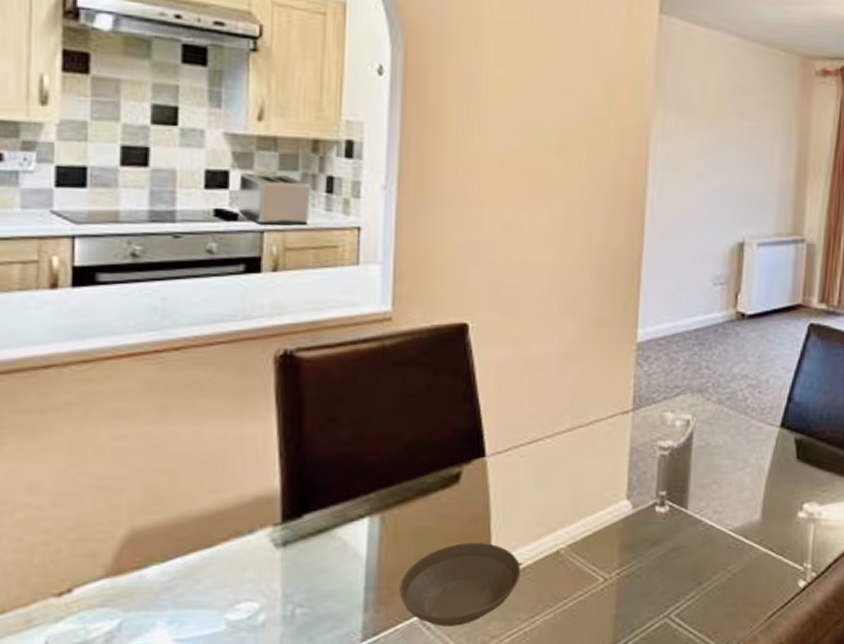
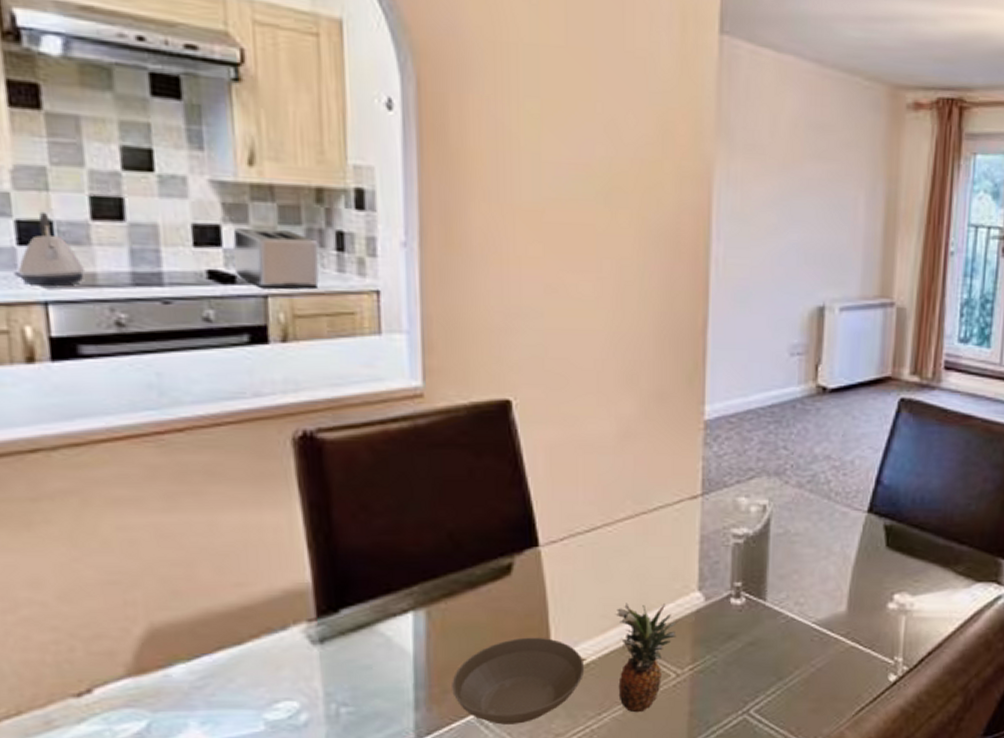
kettle: none [52,159,111,222] -> present [17,211,86,286]
fruit: none [550,510,606,616] -> present [615,602,677,713]

